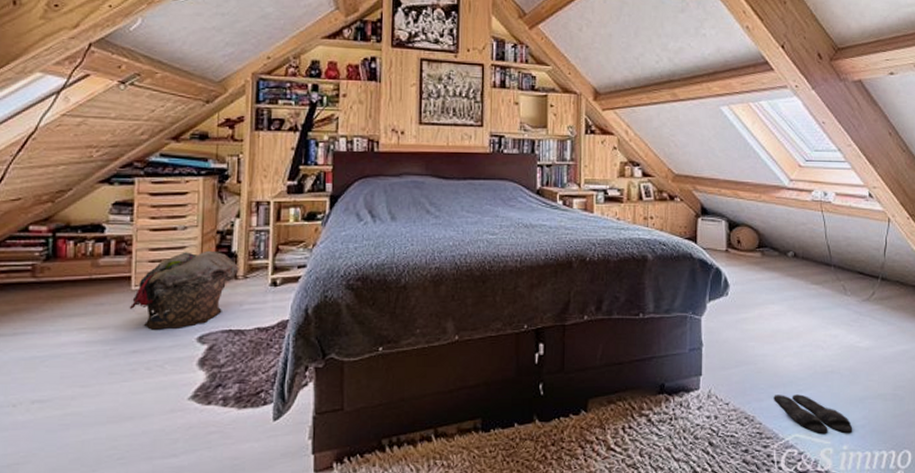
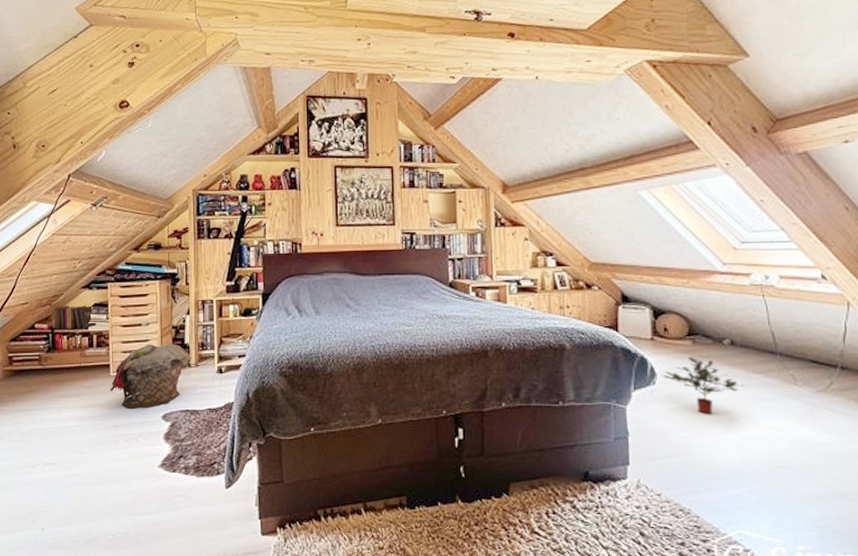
books: none [54,203,116,233] -> present [52,305,96,329]
potted plant: none [734,268,804,323] -> present [661,356,745,414]
slippers: present [773,394,853,435] -> none [712,488,810,534]

